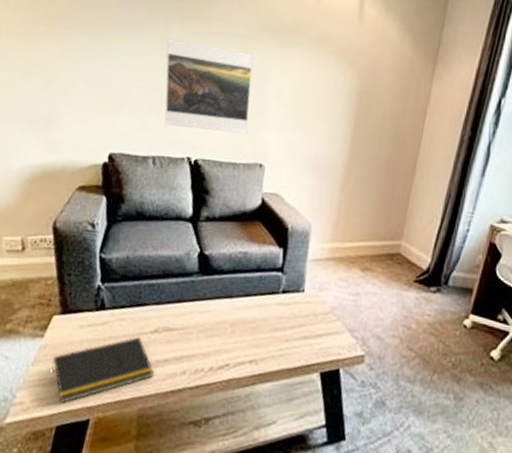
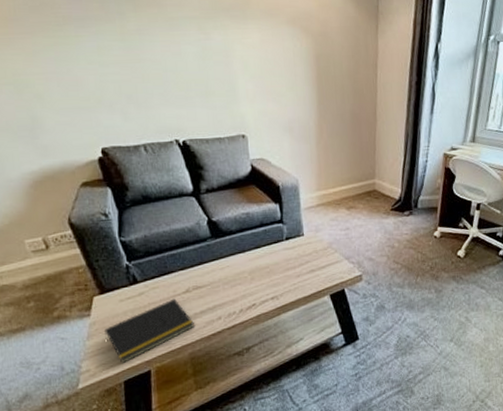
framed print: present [164,38,254,134] -> none [126,29,224,114]

